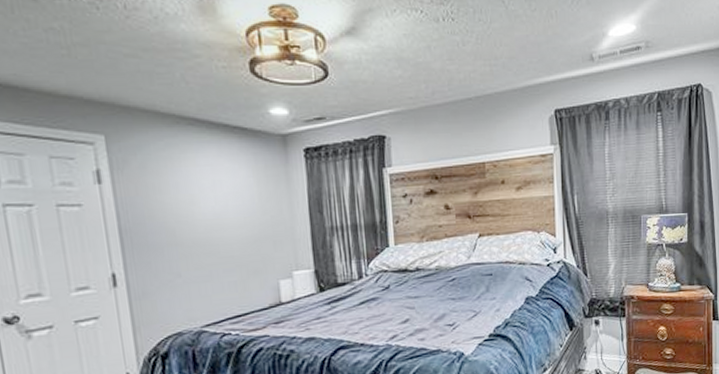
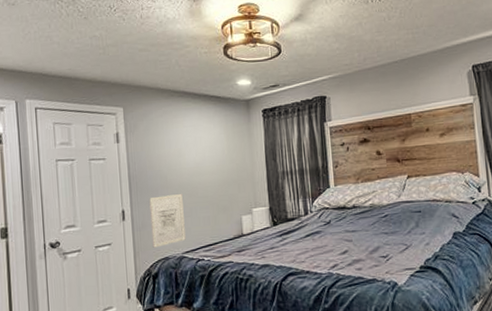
wall art: none [151,252,205,321] -> present [149,193,186,248]

